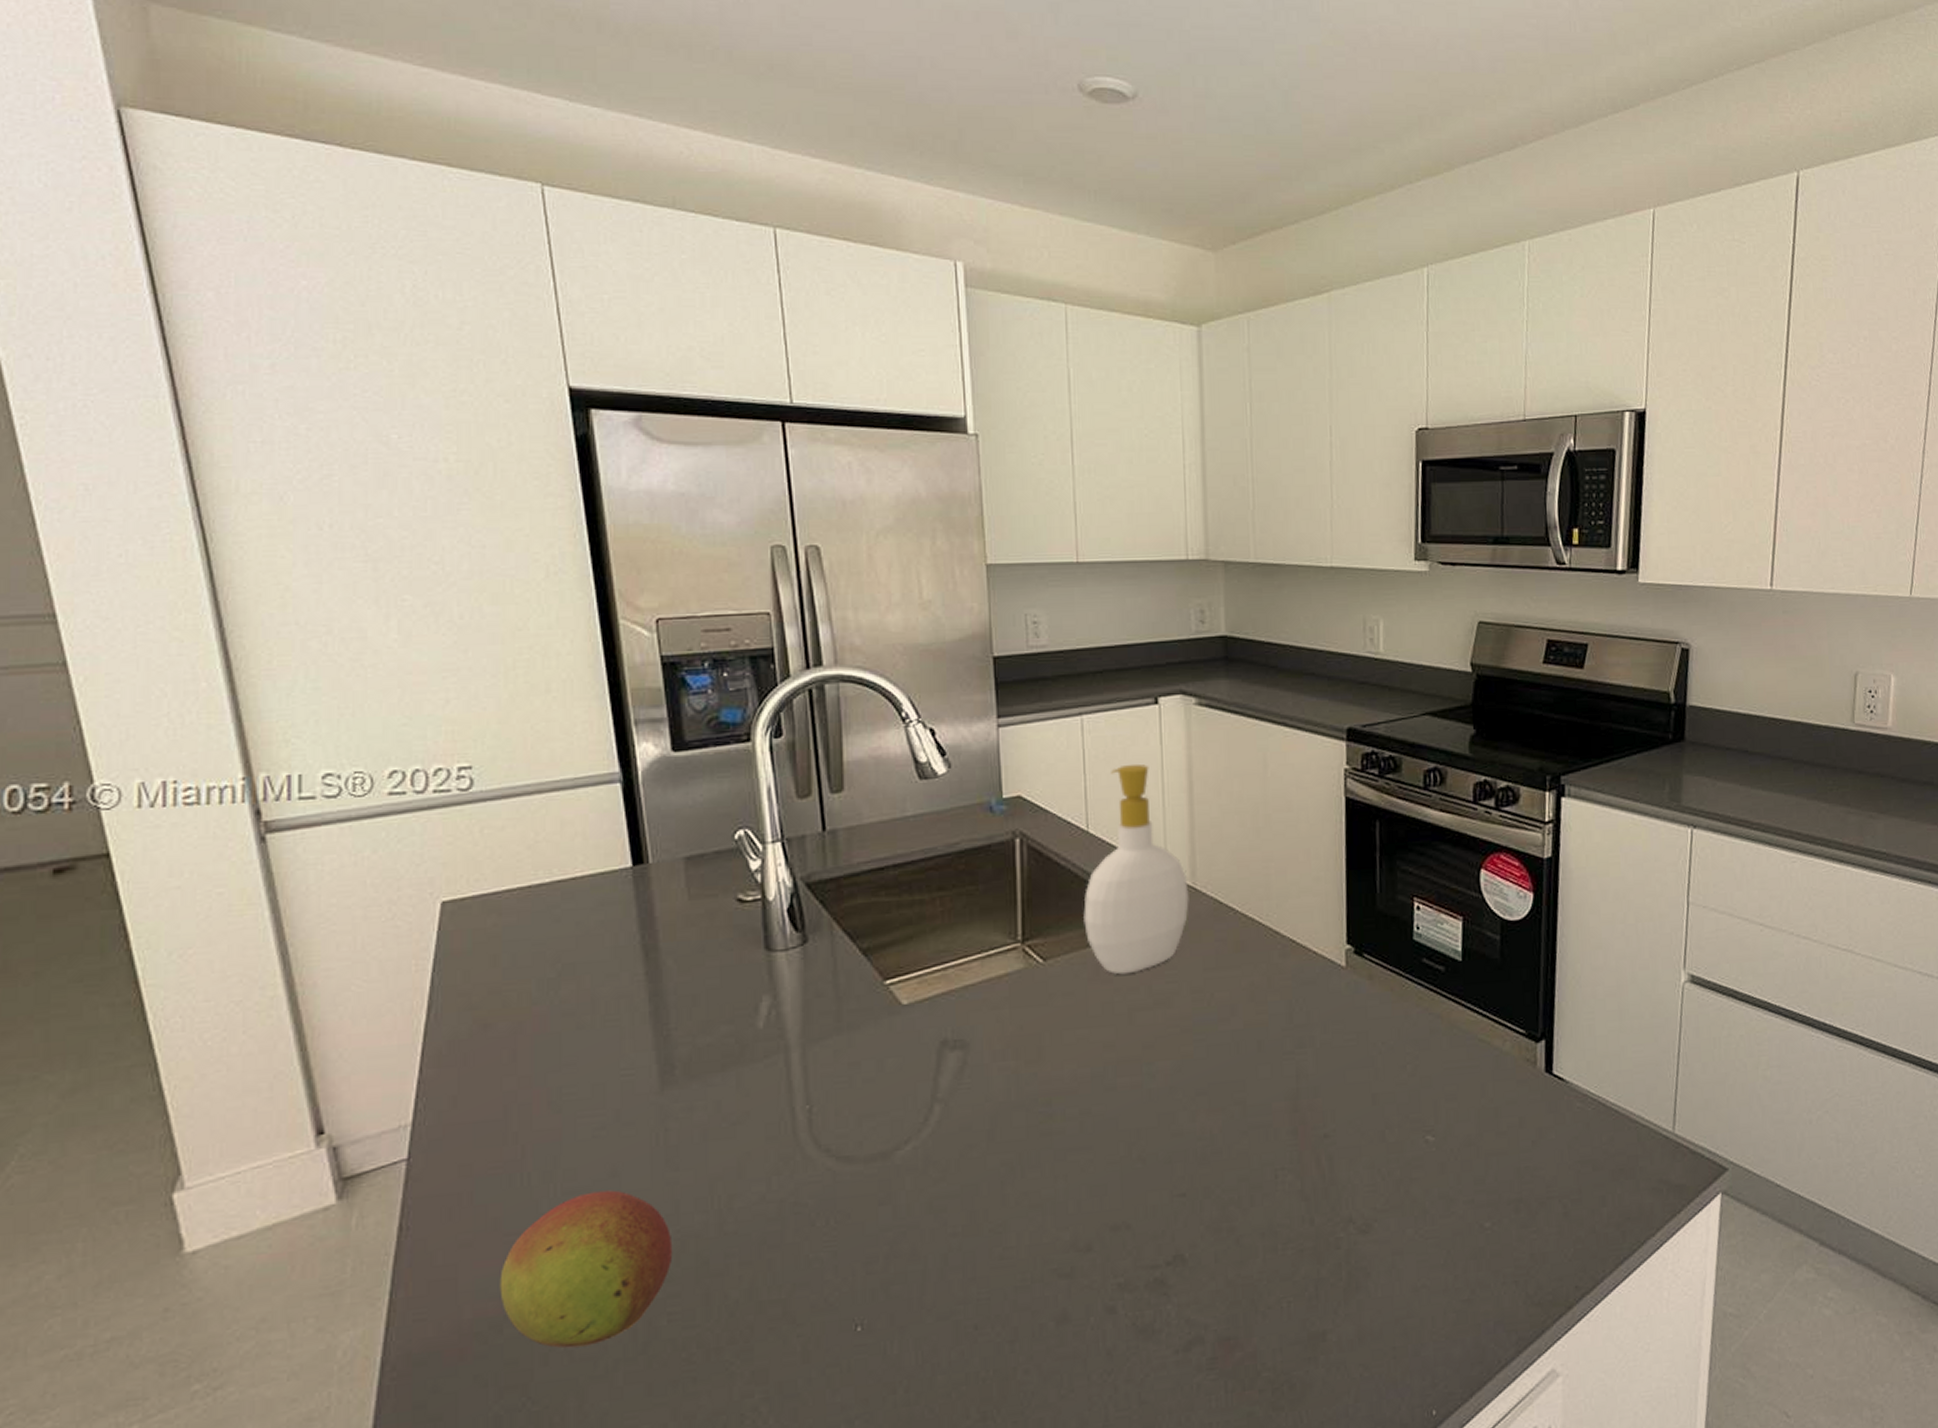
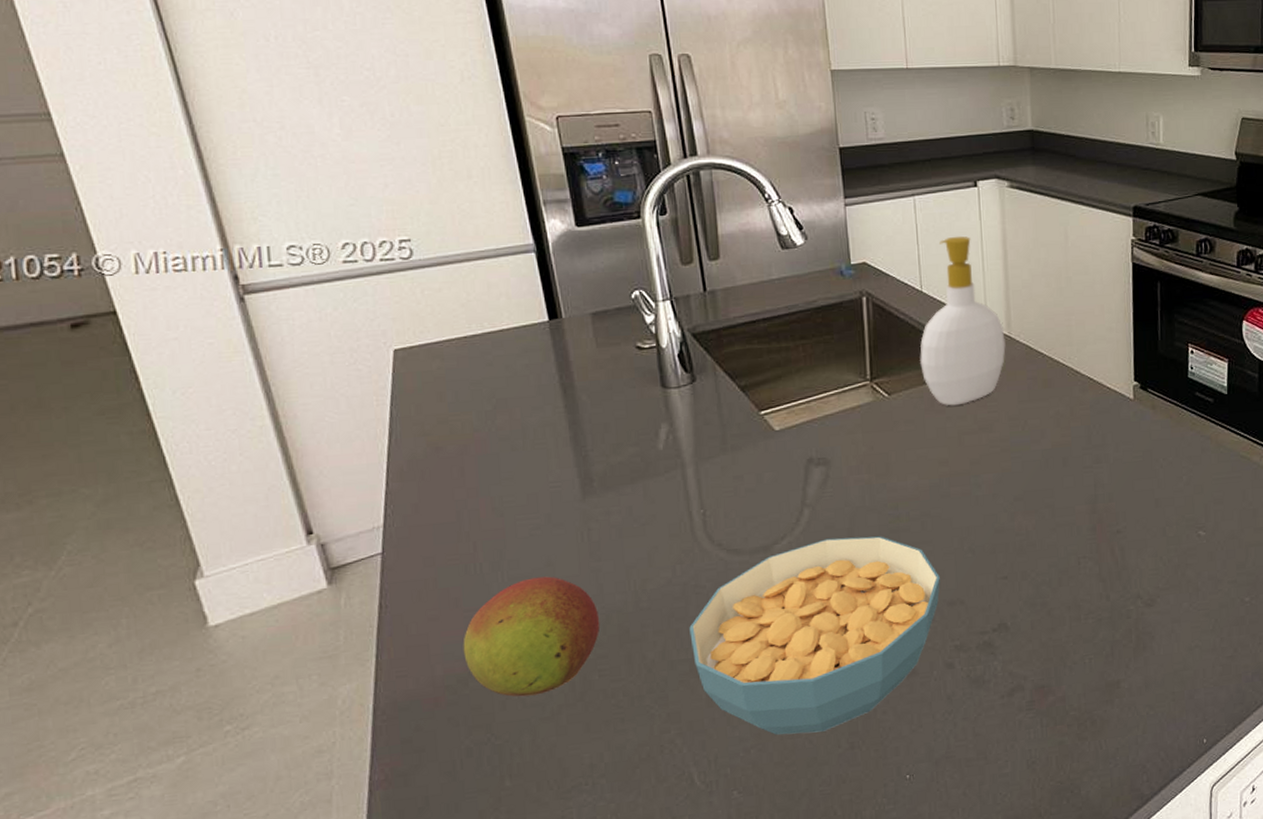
cereal bowl: none [785,1140,1101,1401] -> present [689,536,940,735]

